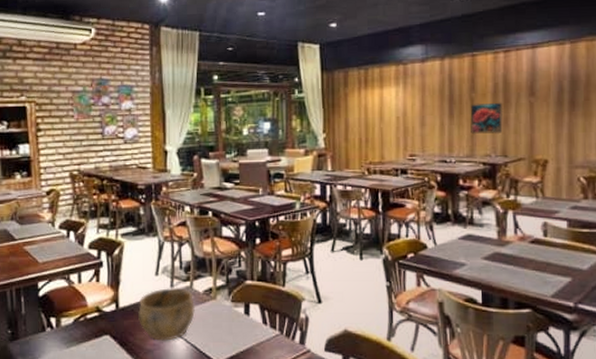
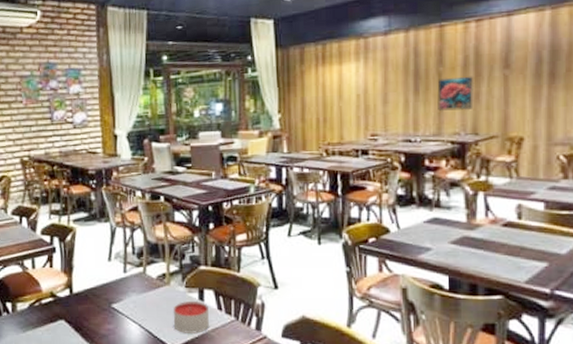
ceramic bowl: present [138,287,195,341] -> none [92,272,149,326]
candle: none [218,315,254,348] -> present [173,300,209,333]

